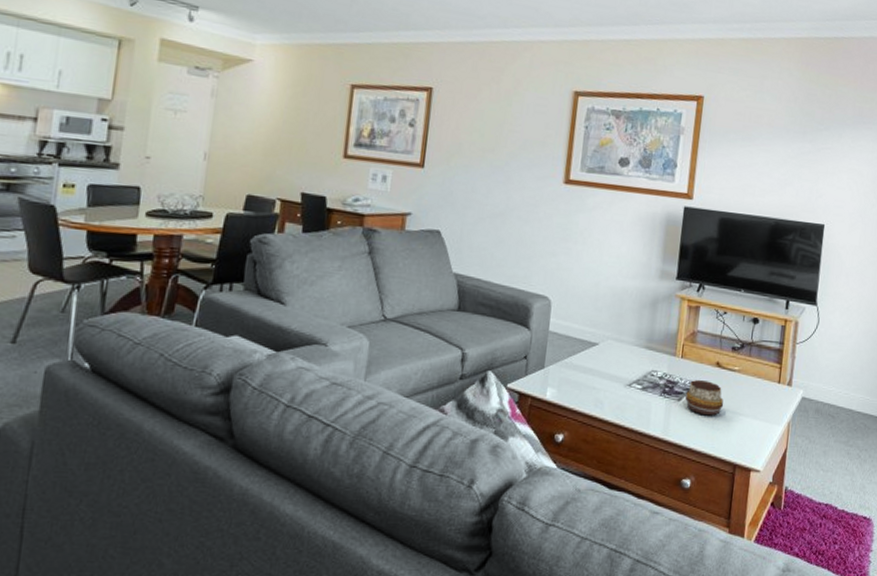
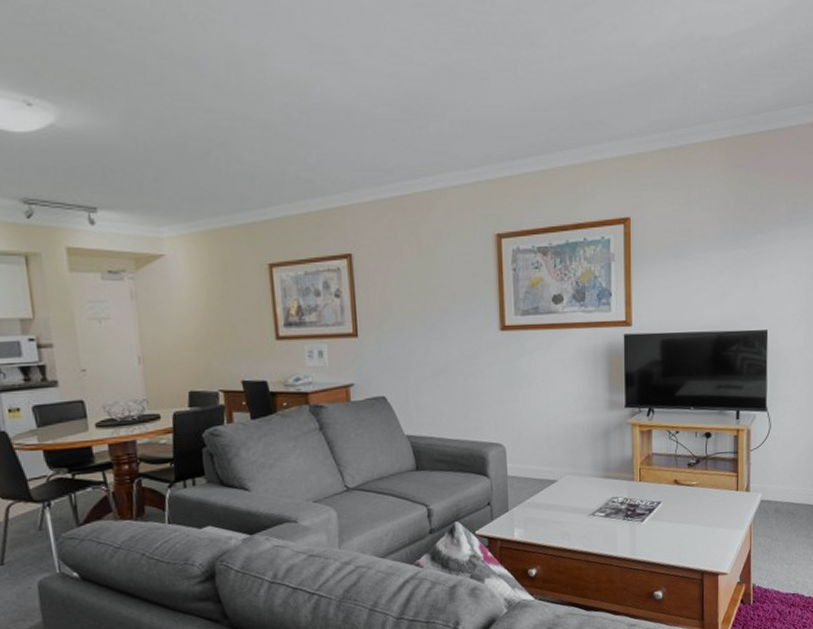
decorative bowl: present [685,380,724,416] -> none [648,499,686,531]

